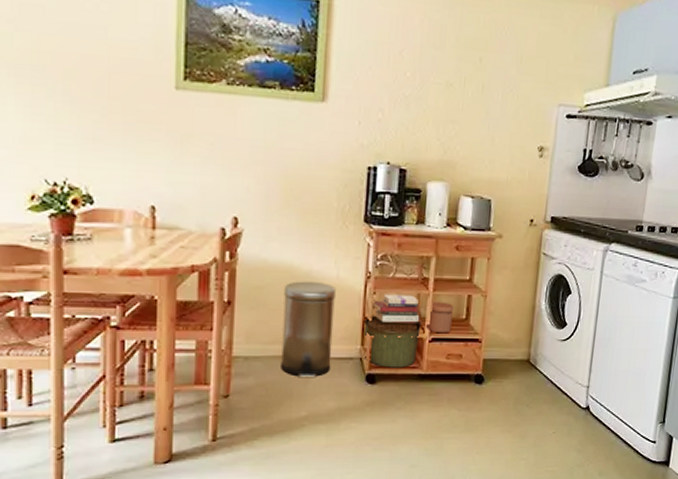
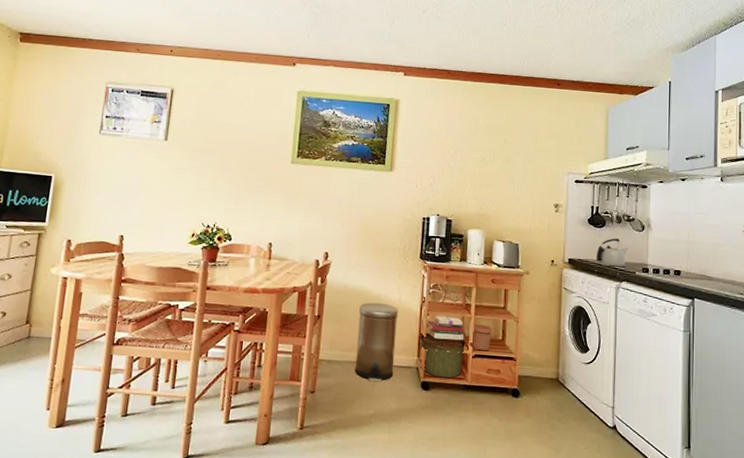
kettle: none [583,190,623,226] -> present [595,238,628,268]

